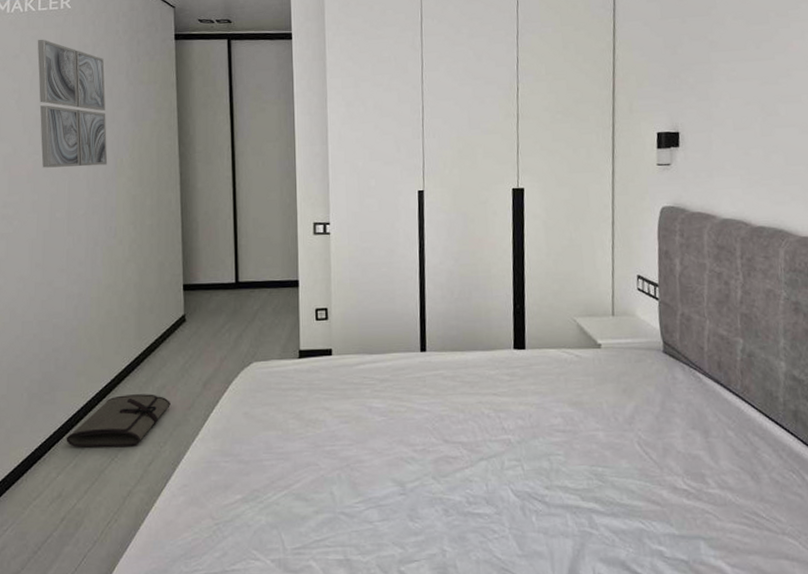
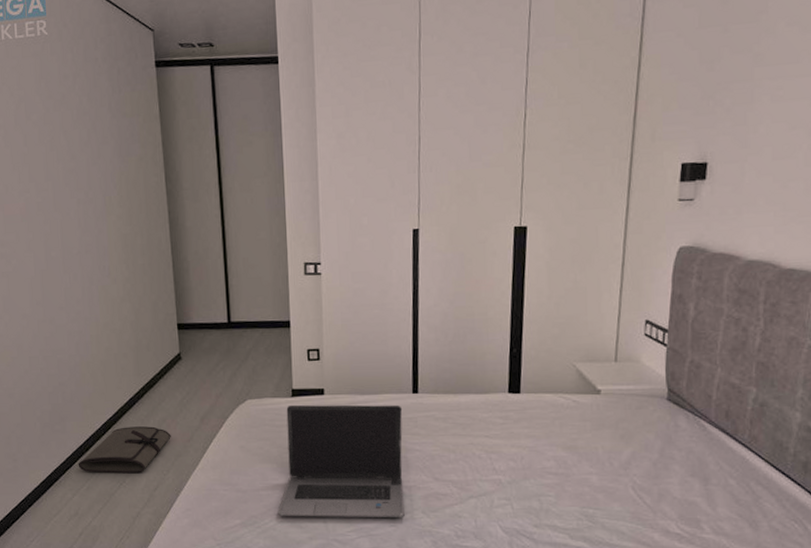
wall art: present [37,39,108,168] -> none [17,69,97,207]
laptop computer: none [282,364,414,488] -> present [278,404,405,517]

